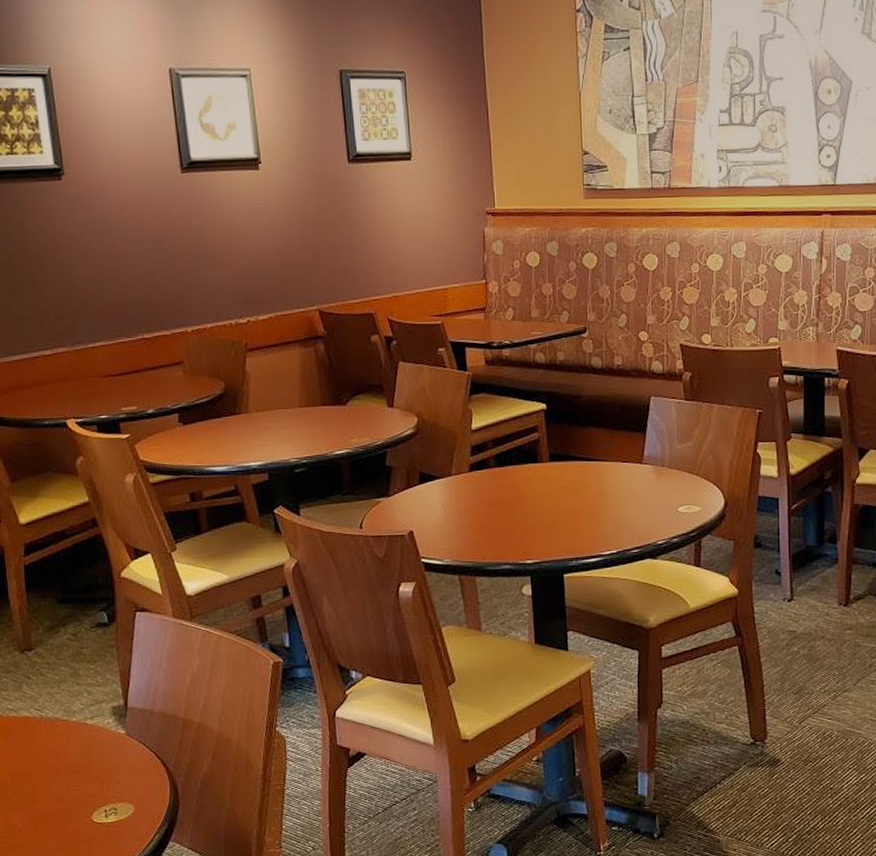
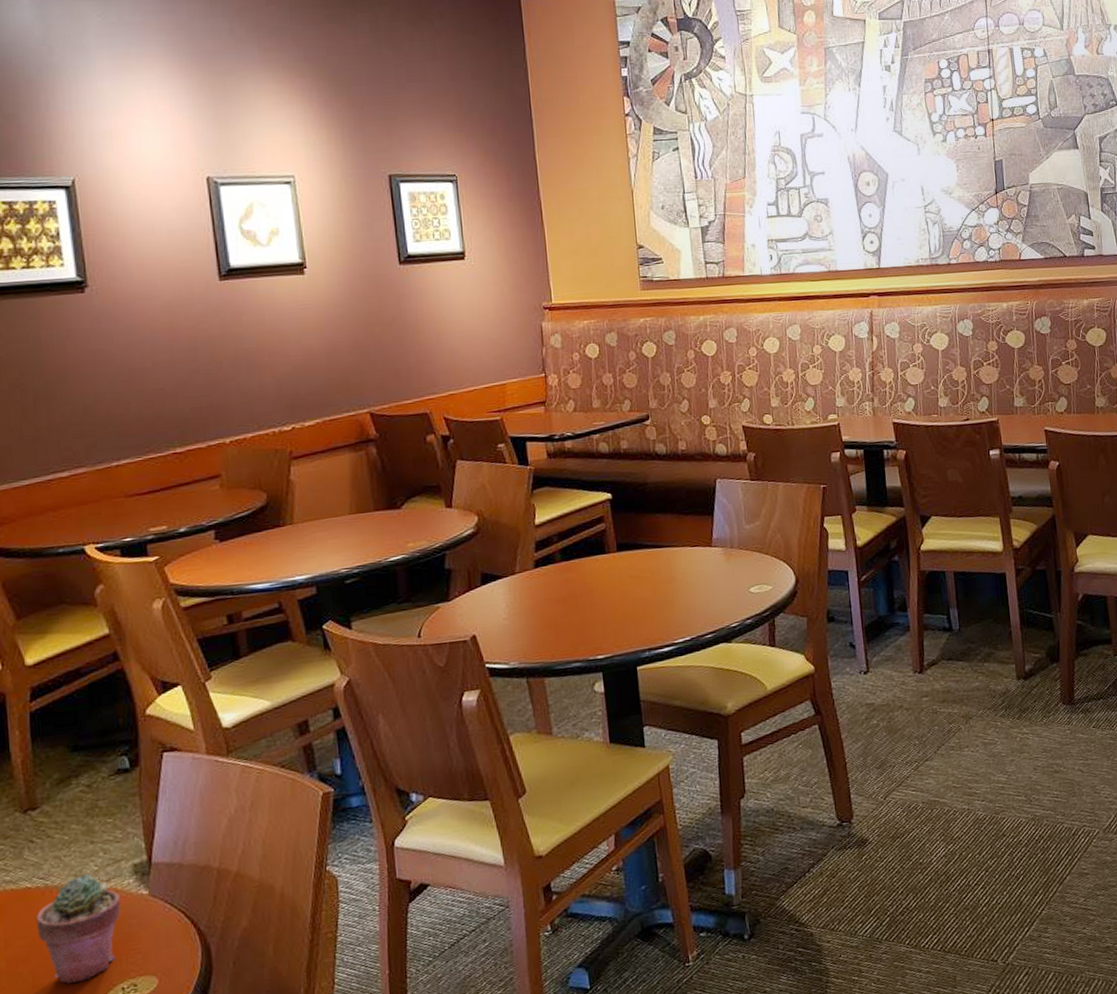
potted succulent: none [33,710,103,801] -> present [36,873,121,984]

